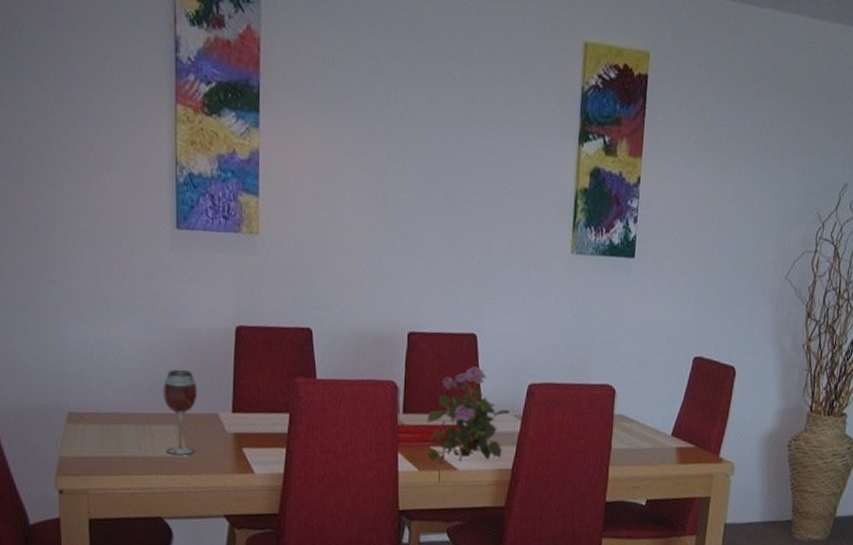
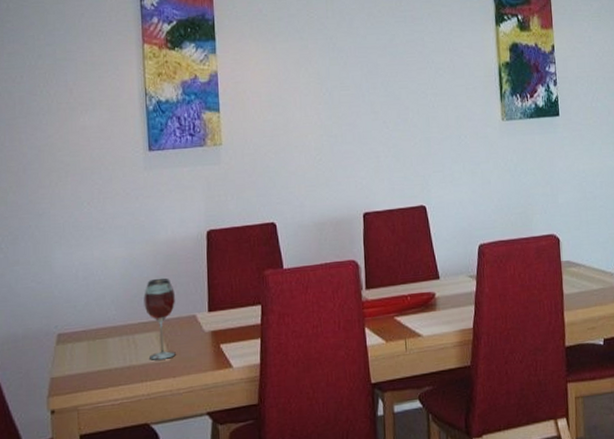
flower bouquet: present [427,366,510,464] -> none [388,235,465,333]

